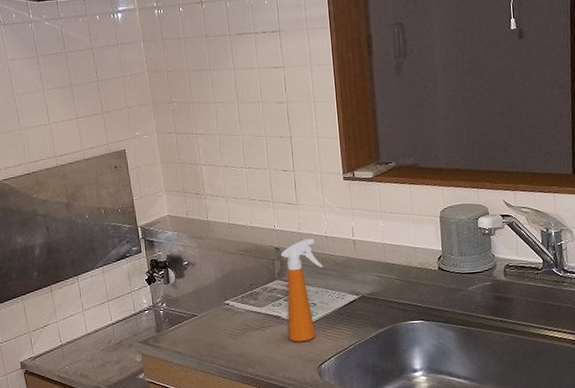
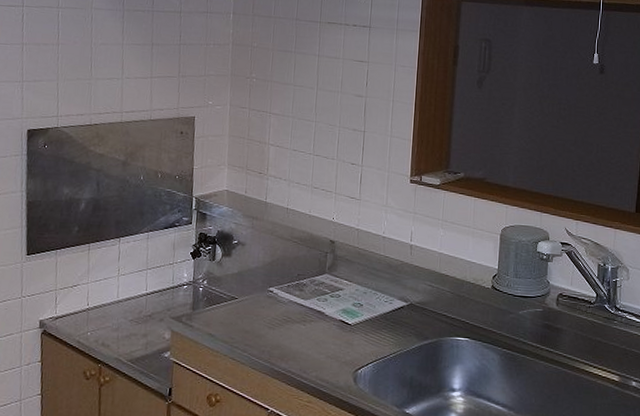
spray bottle: present [280,238,323,342] -> none [328,236,376,343]

